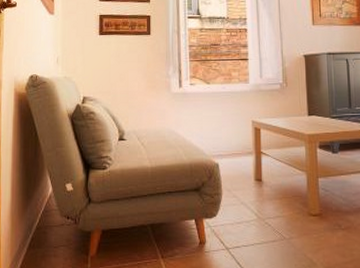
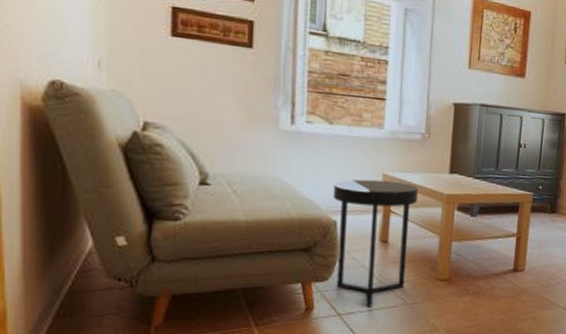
side table: none [214,126,284,242] -> present [332,179,419,307]

